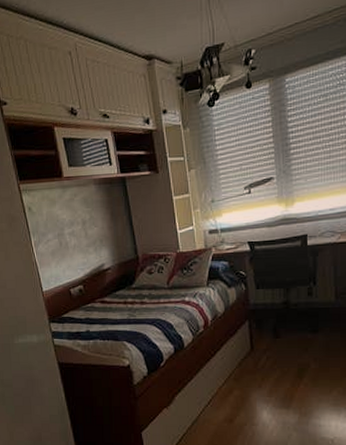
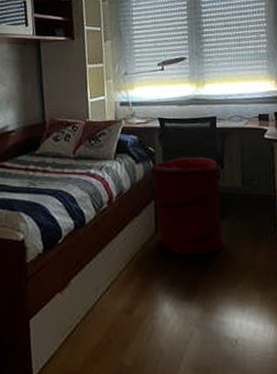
laundry hamper: none [243,275,319,368] -> present [151,156,224,256]

